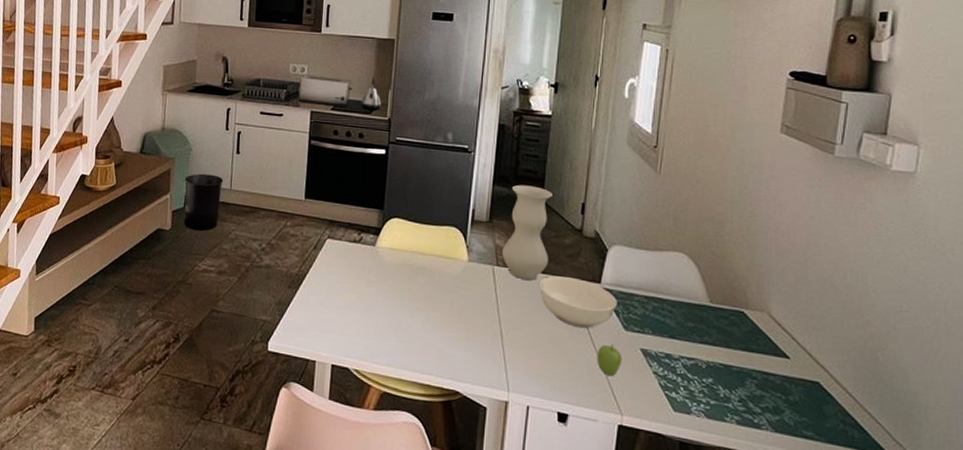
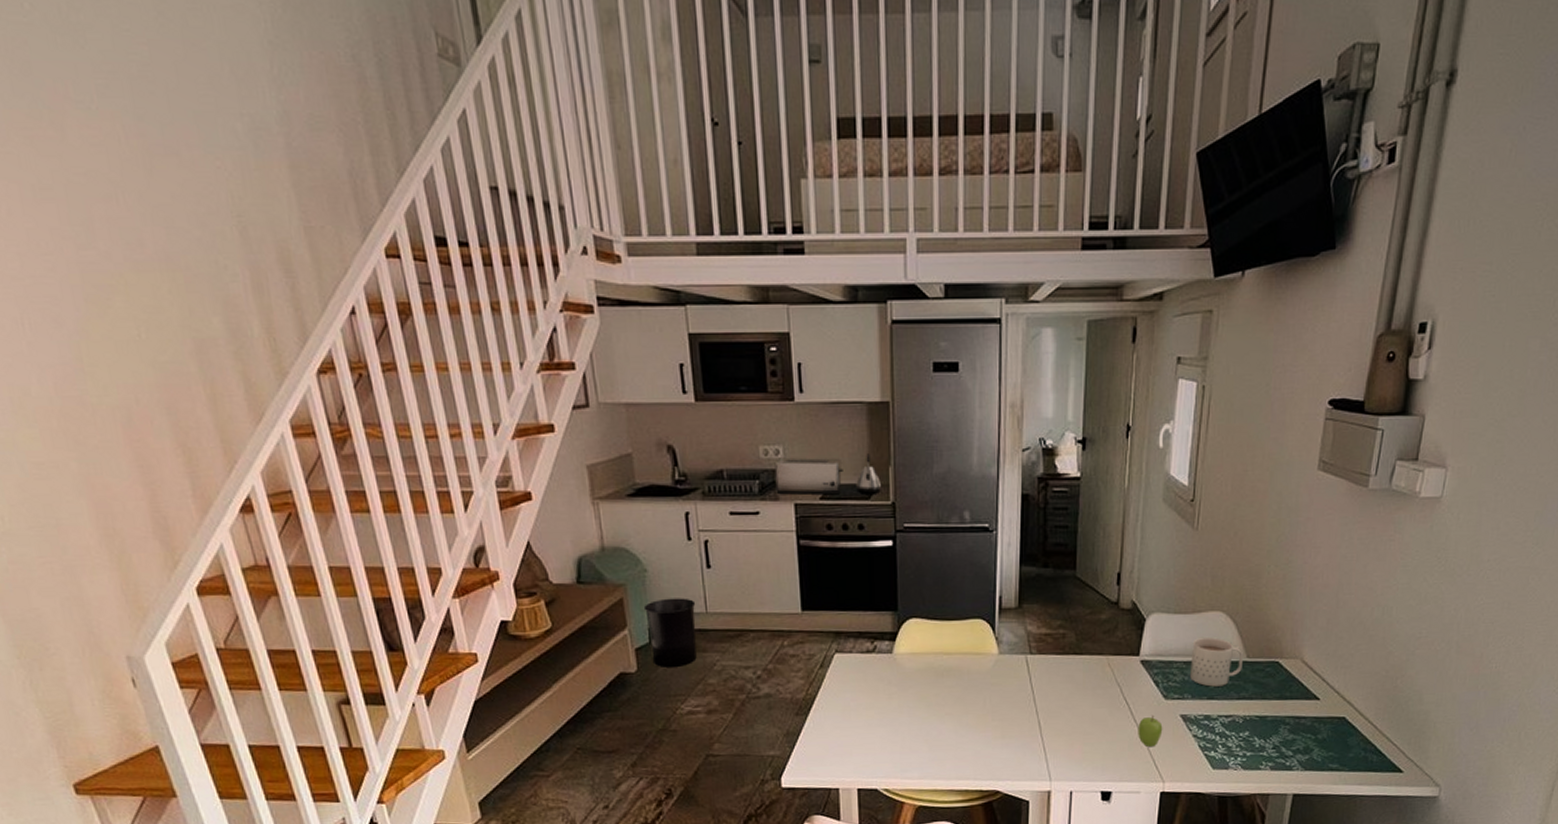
vase: present [502,184,553,280] -> none [1035,561,1086,664]
bowl: present [539,276,617,329] -> none [1076,653,1157,705]
mug: none [651,275,707,327] -> present [1190,637,1244,687]

